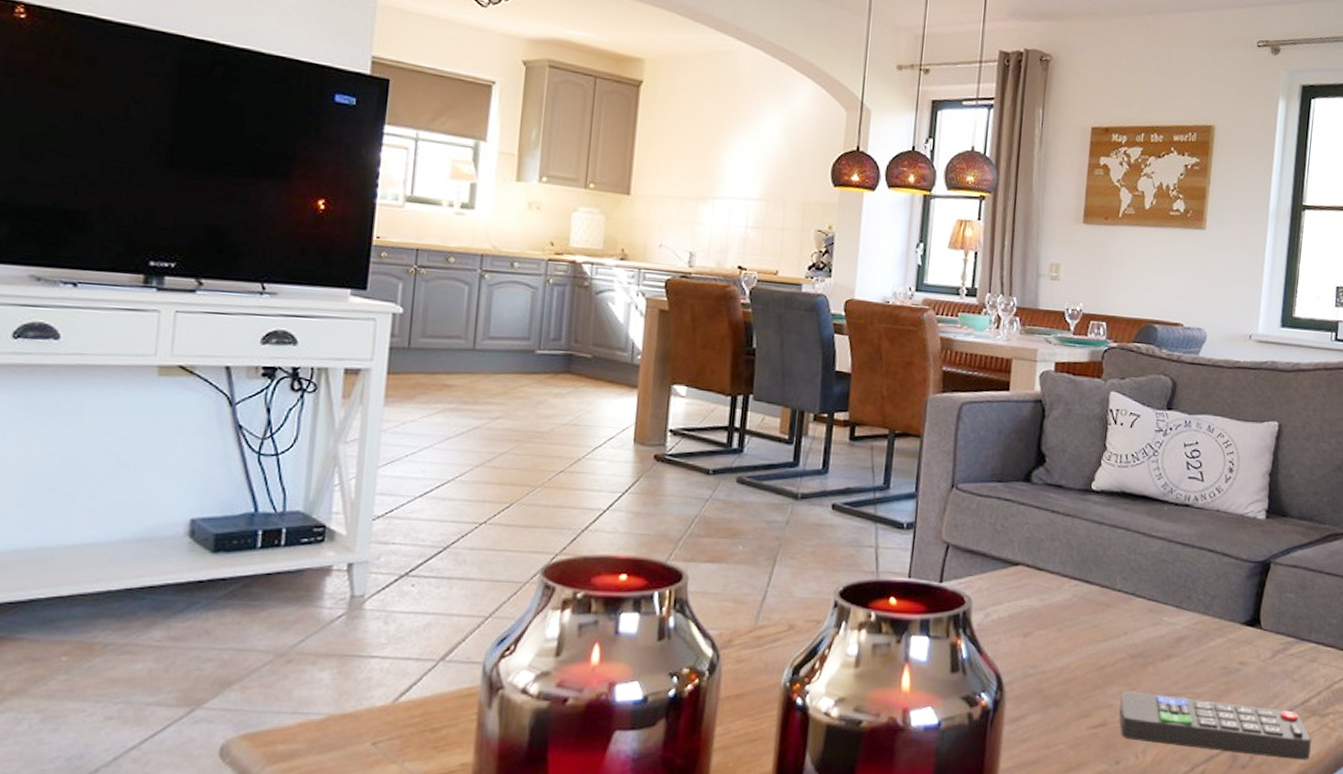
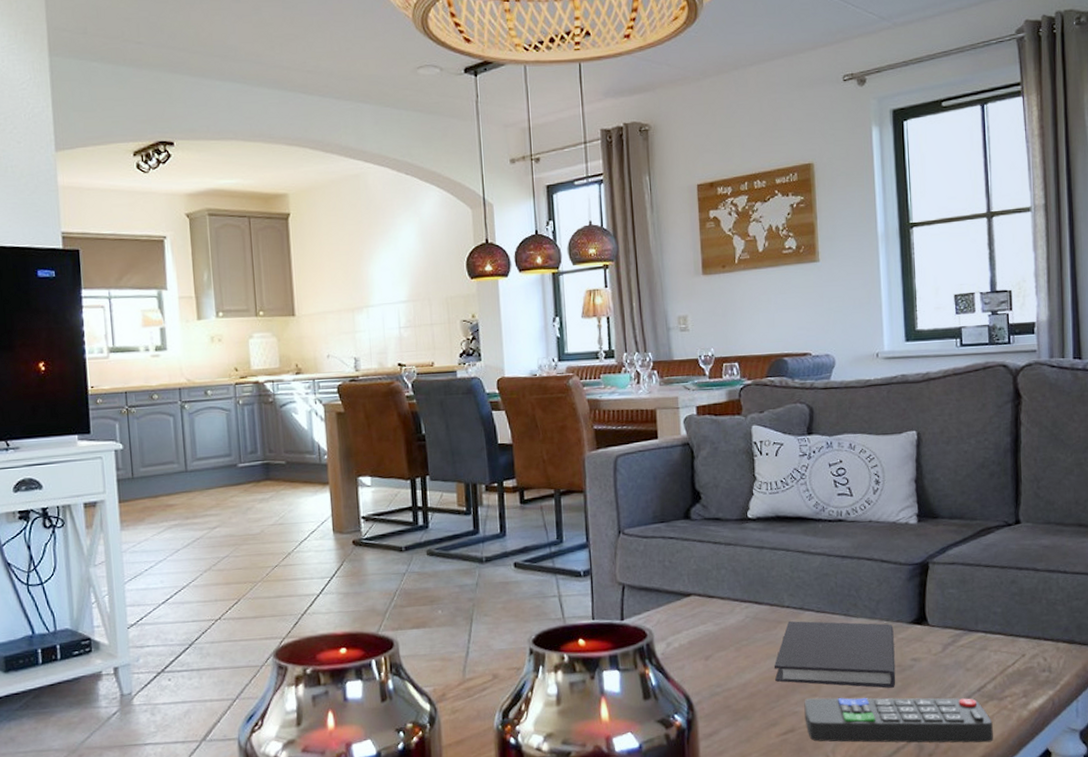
diary: none [1094,605,1225,691] -> present [774,620,896,688]

